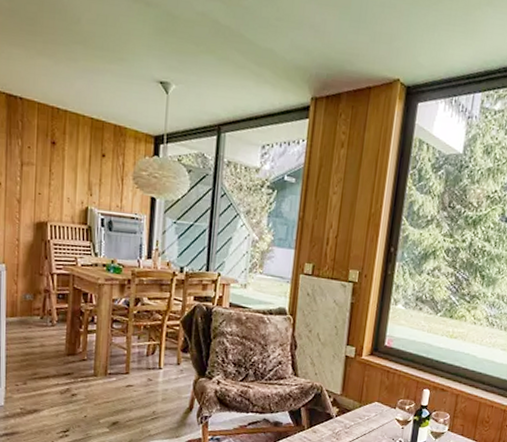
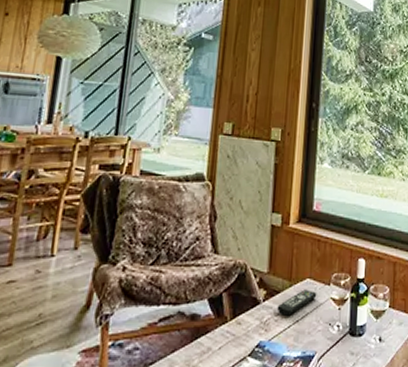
remote control: none [347,410,384,430] -> present [277,289,317,316]

